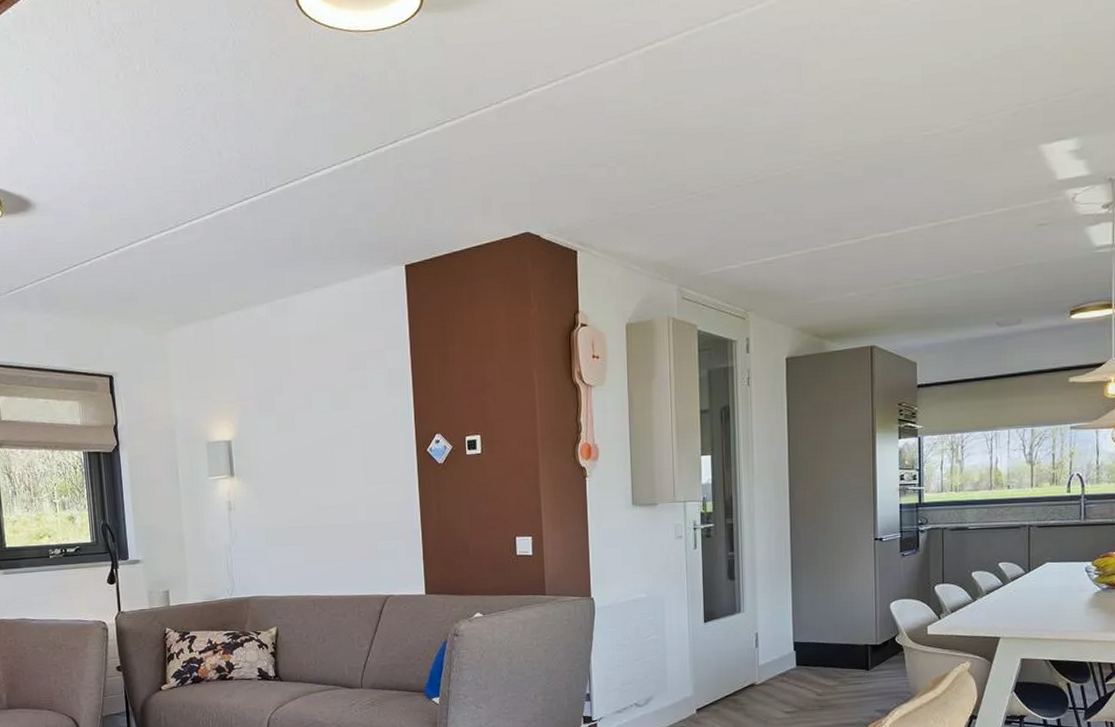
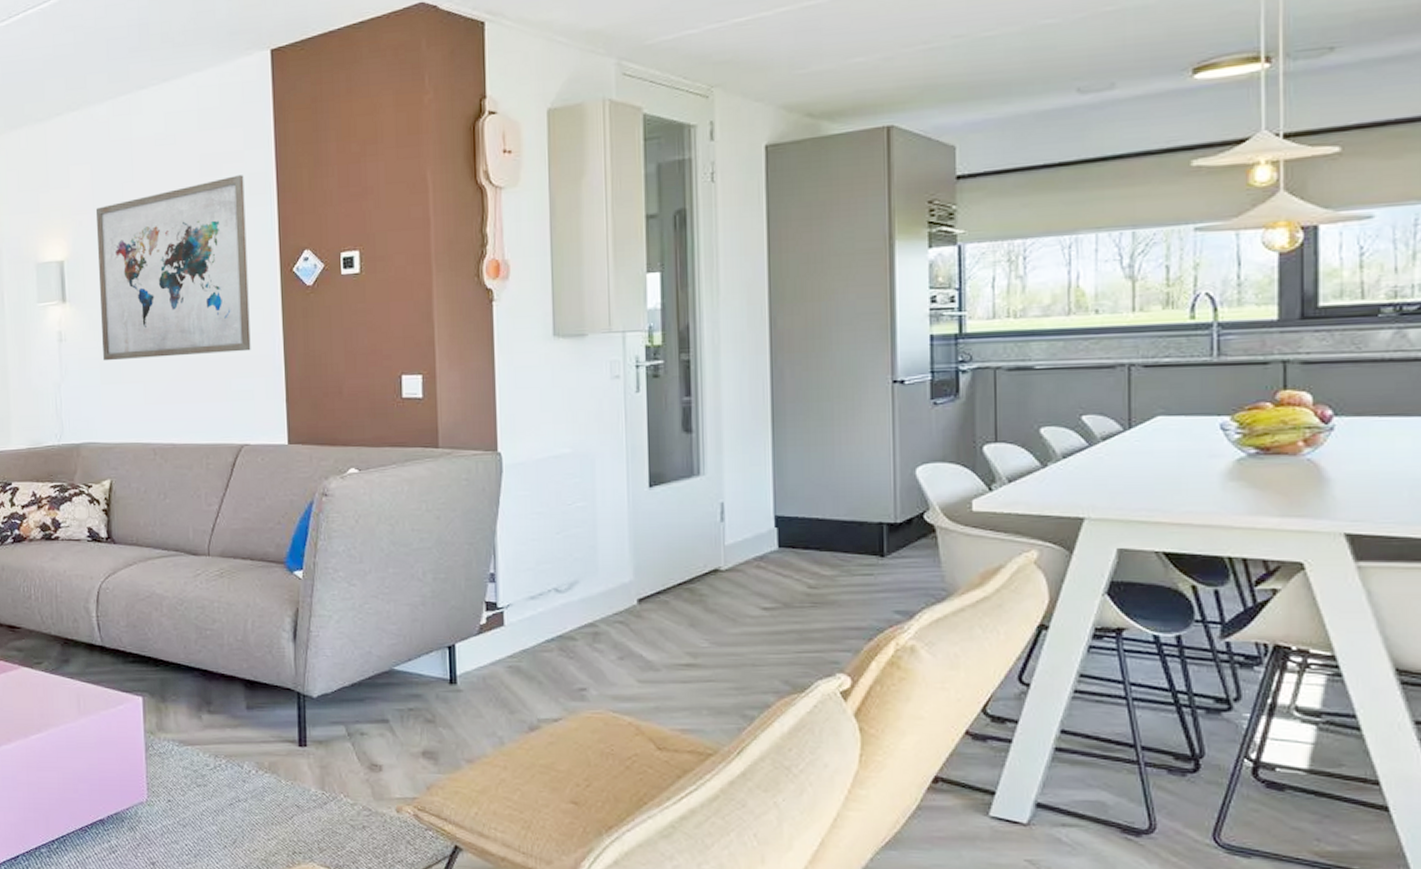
wall art: none [259,370,393,527] -> present [96,175,251,361]

